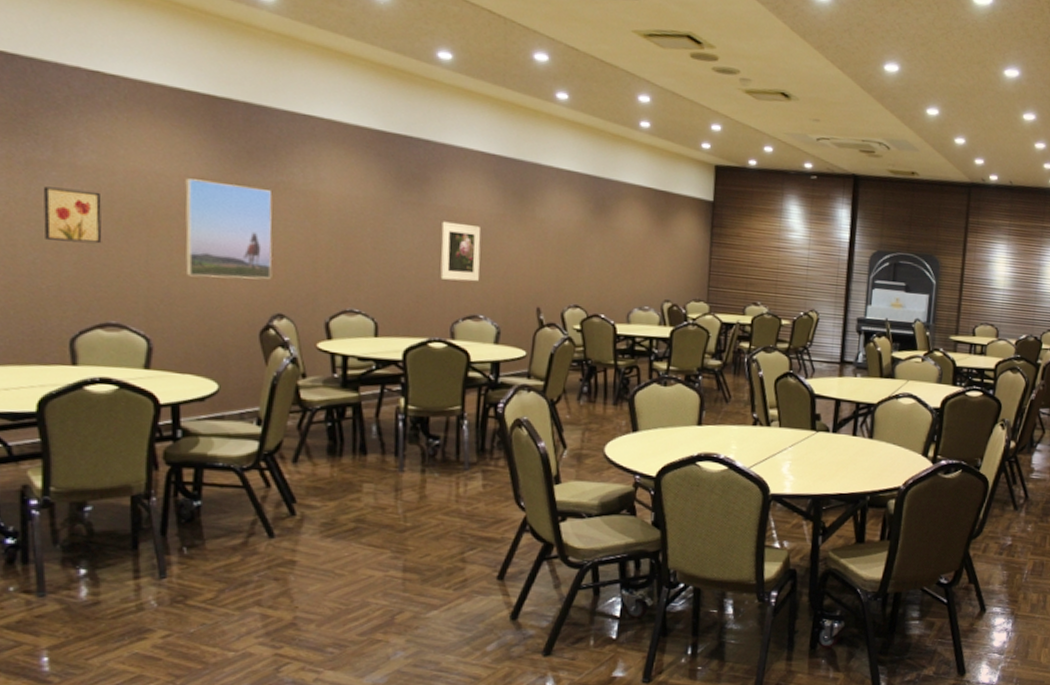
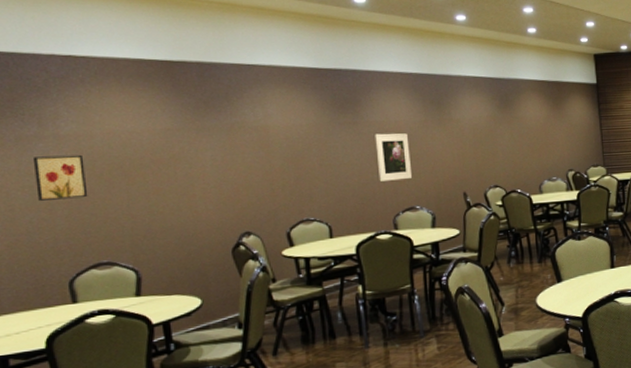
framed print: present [185,178,272,279] -> none [154,130,237,213]

